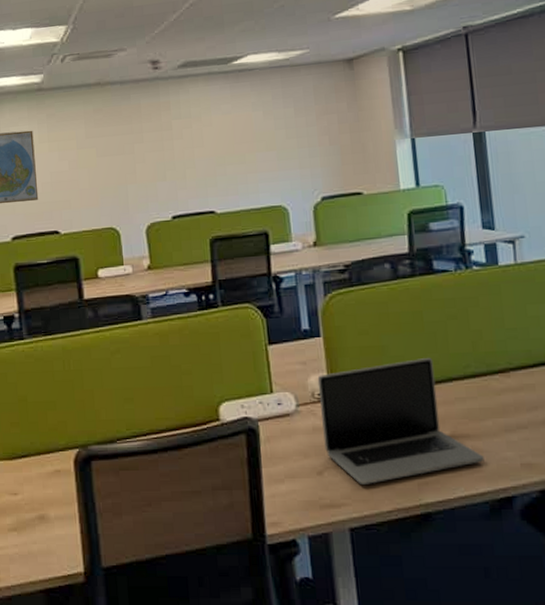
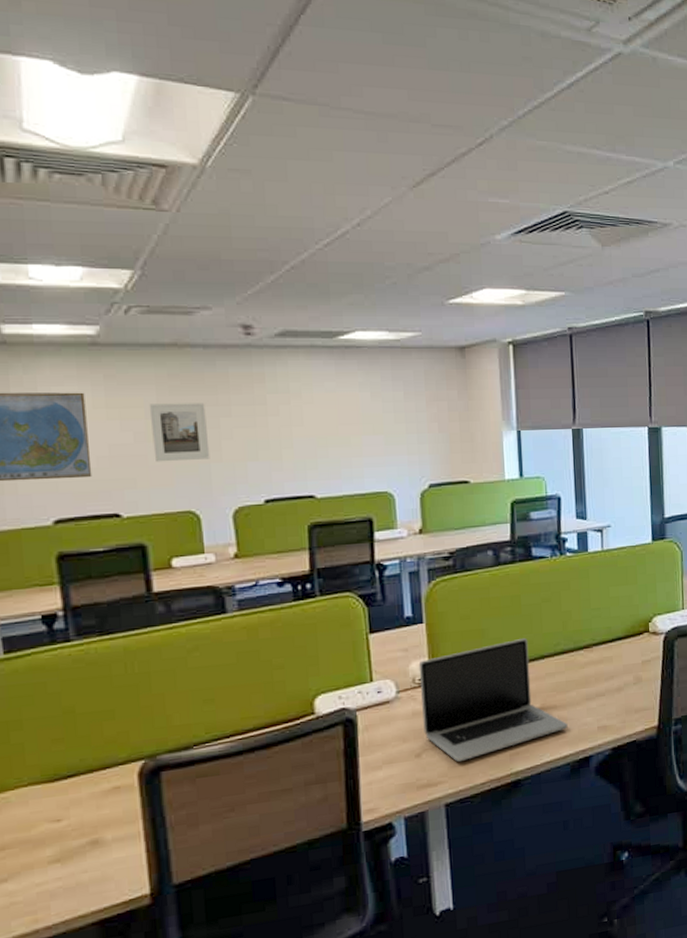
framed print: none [79,132,127,186] -> present [149,403,210,462]

